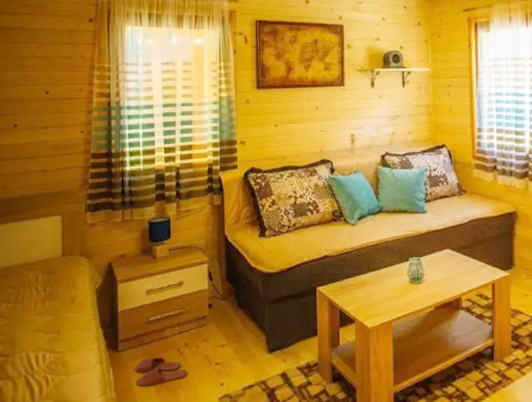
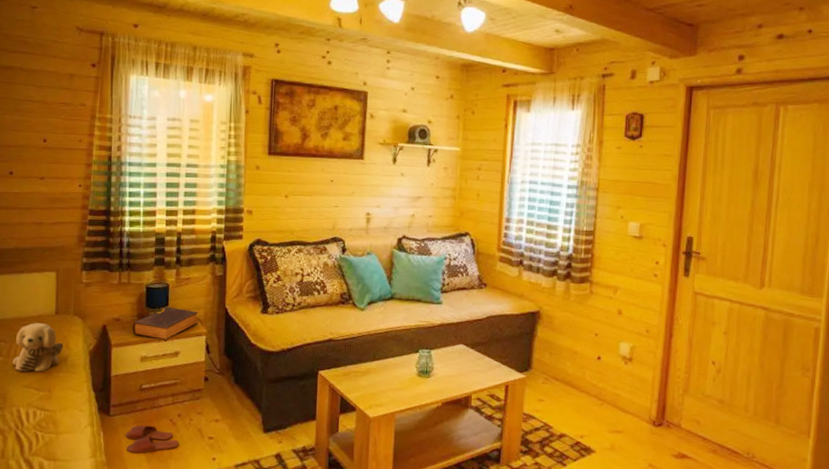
plush toy: none [21,266,71,317] -> present [13,323,63,372]
book: none [136,239,200,272] -> present [132,306,199,340]

